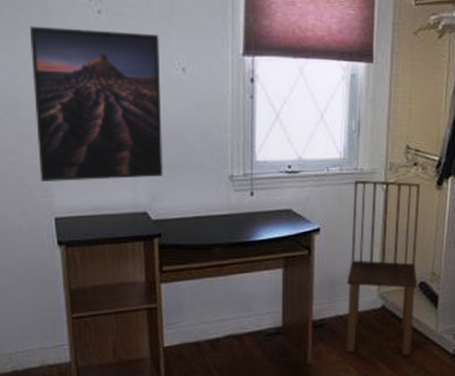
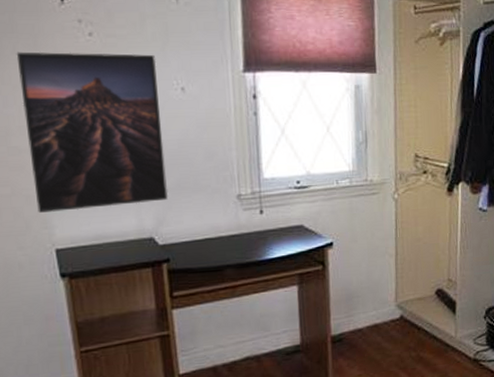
dining chair: present [347,179,421,356] -> none [363,190,435,365]

